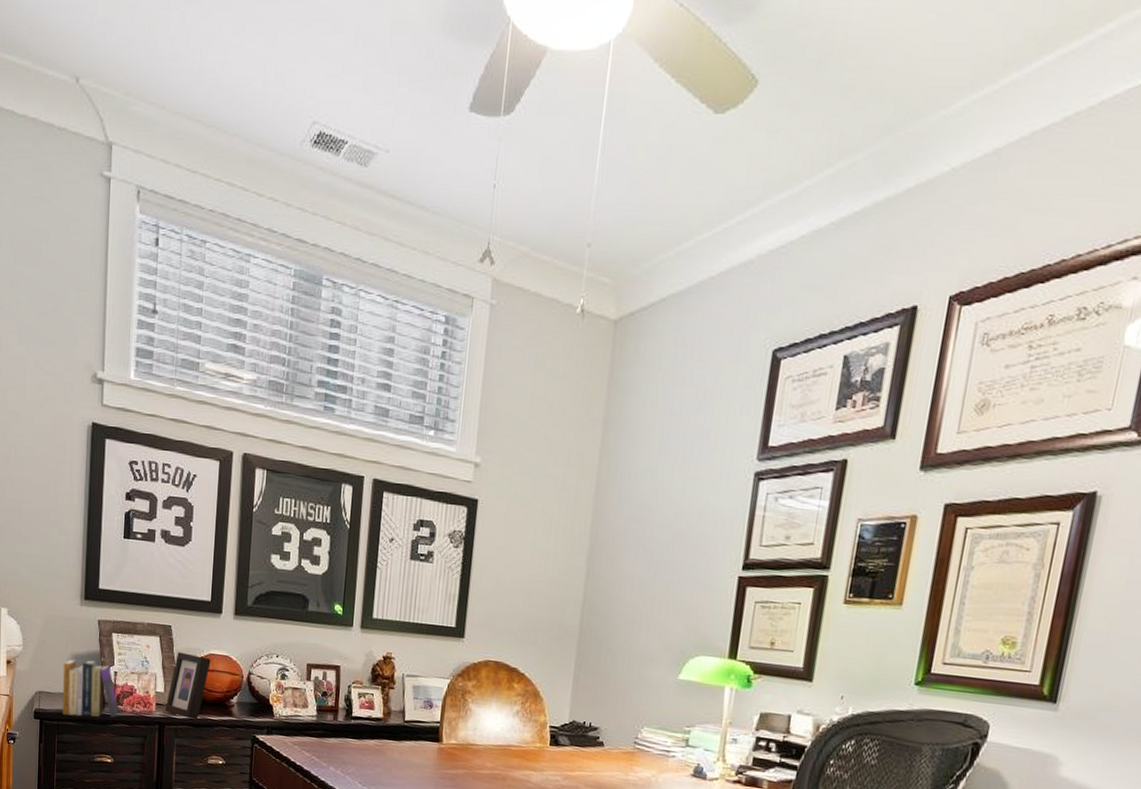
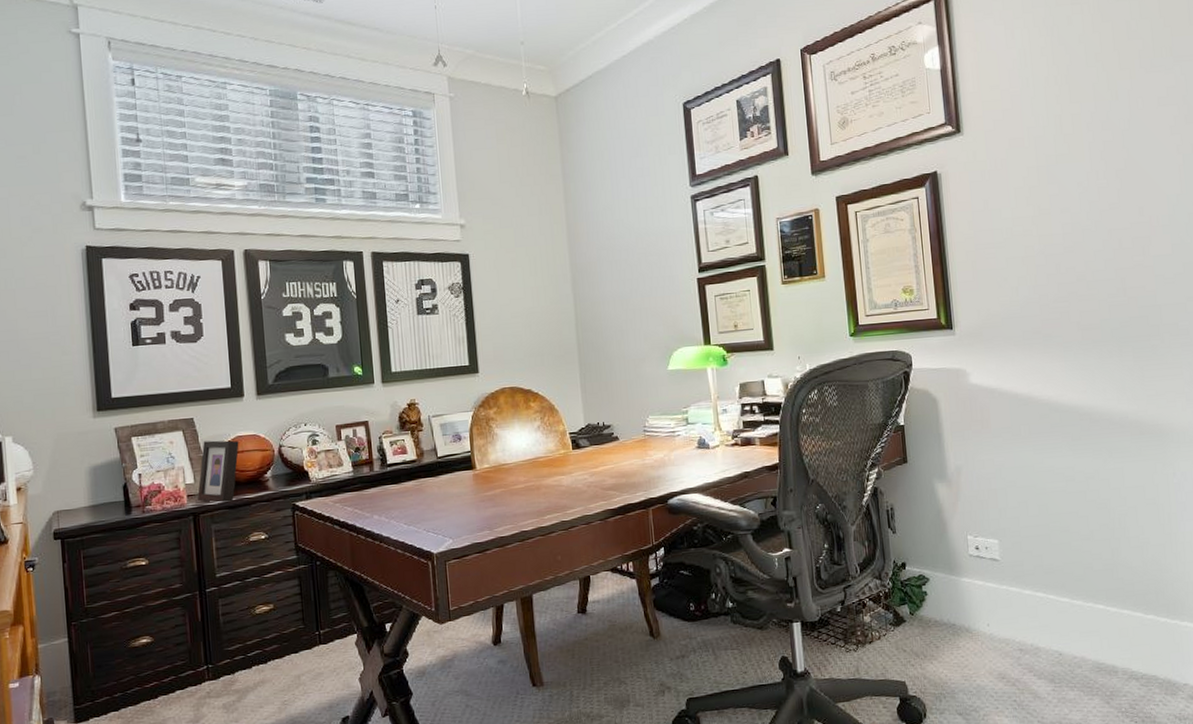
books: present [62,659,119,718] -> none [81,467,149,530]

